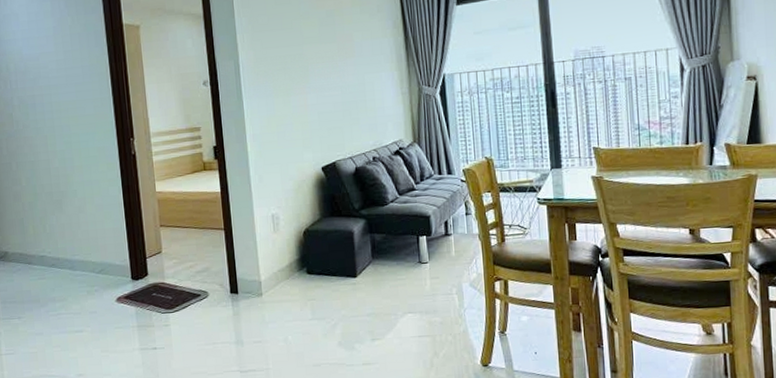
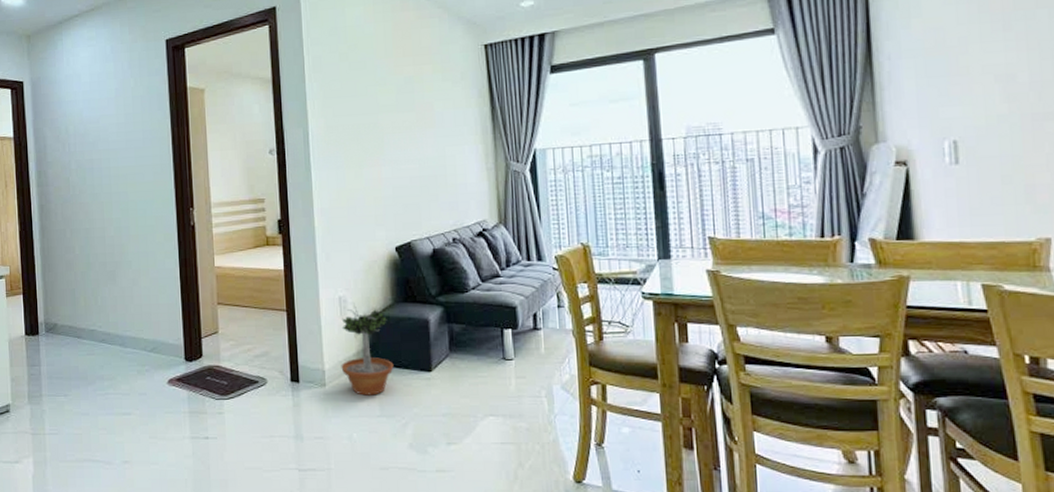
potted tree: none [274,219,323,302] -> present [341,303,394,396]

